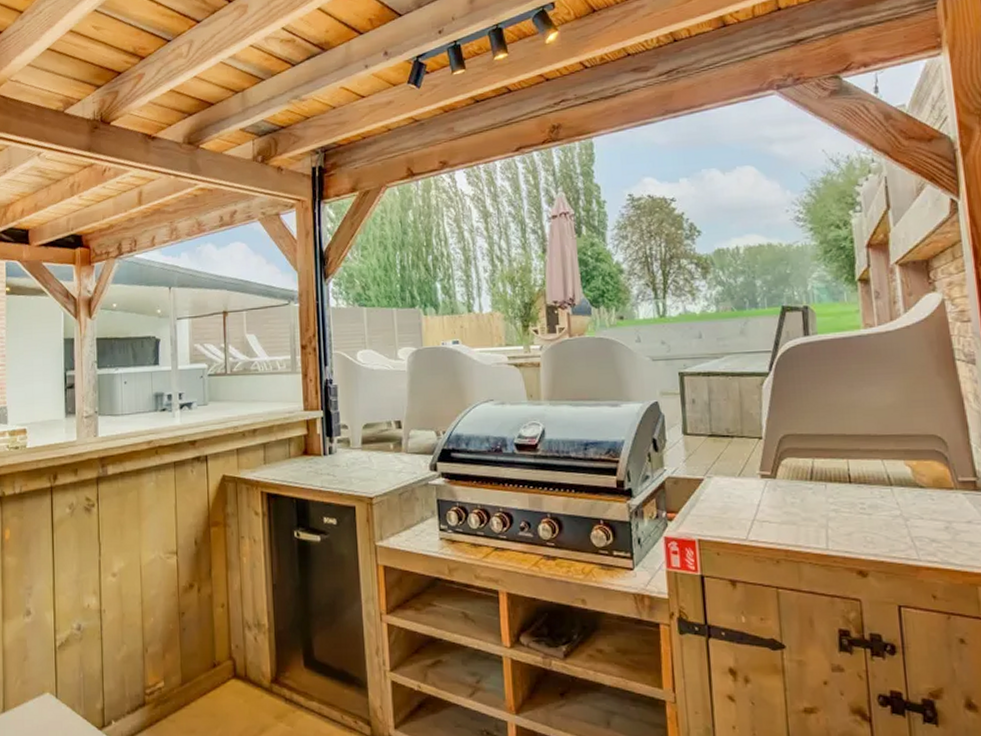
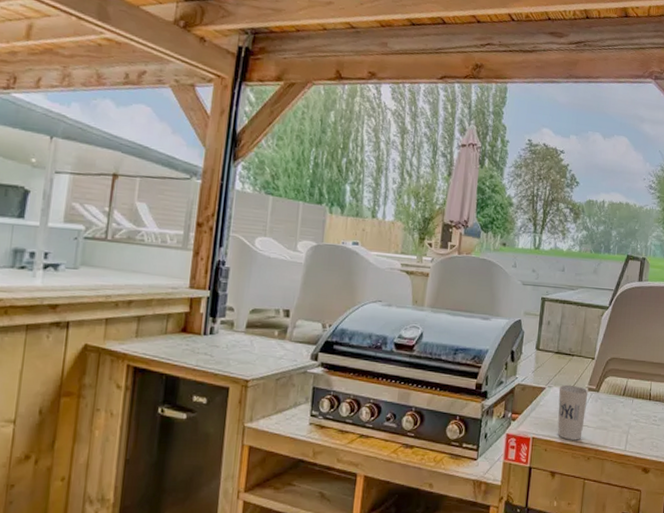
cup: none [721,472,764,540] -> present [557,384,589,440]

